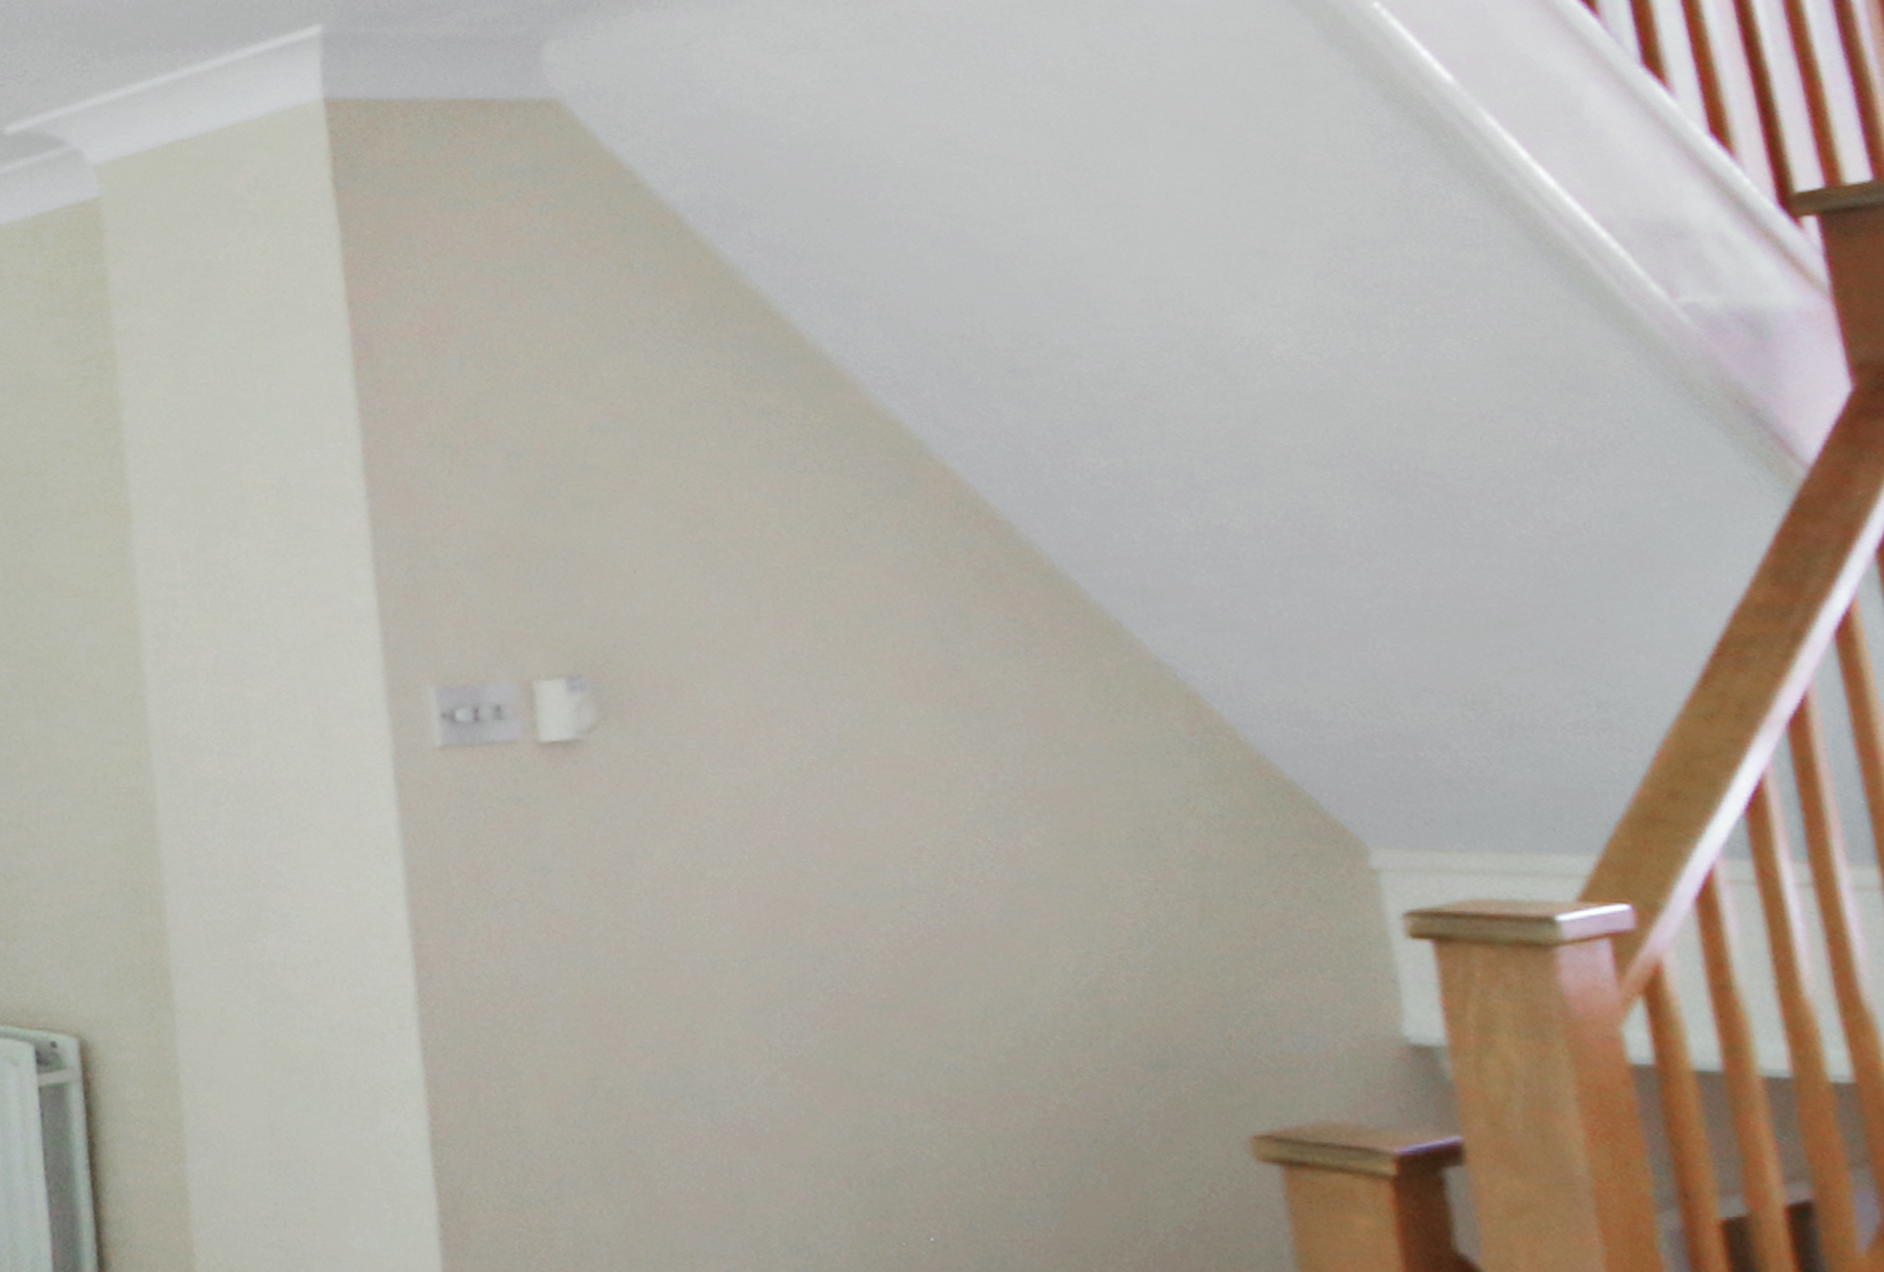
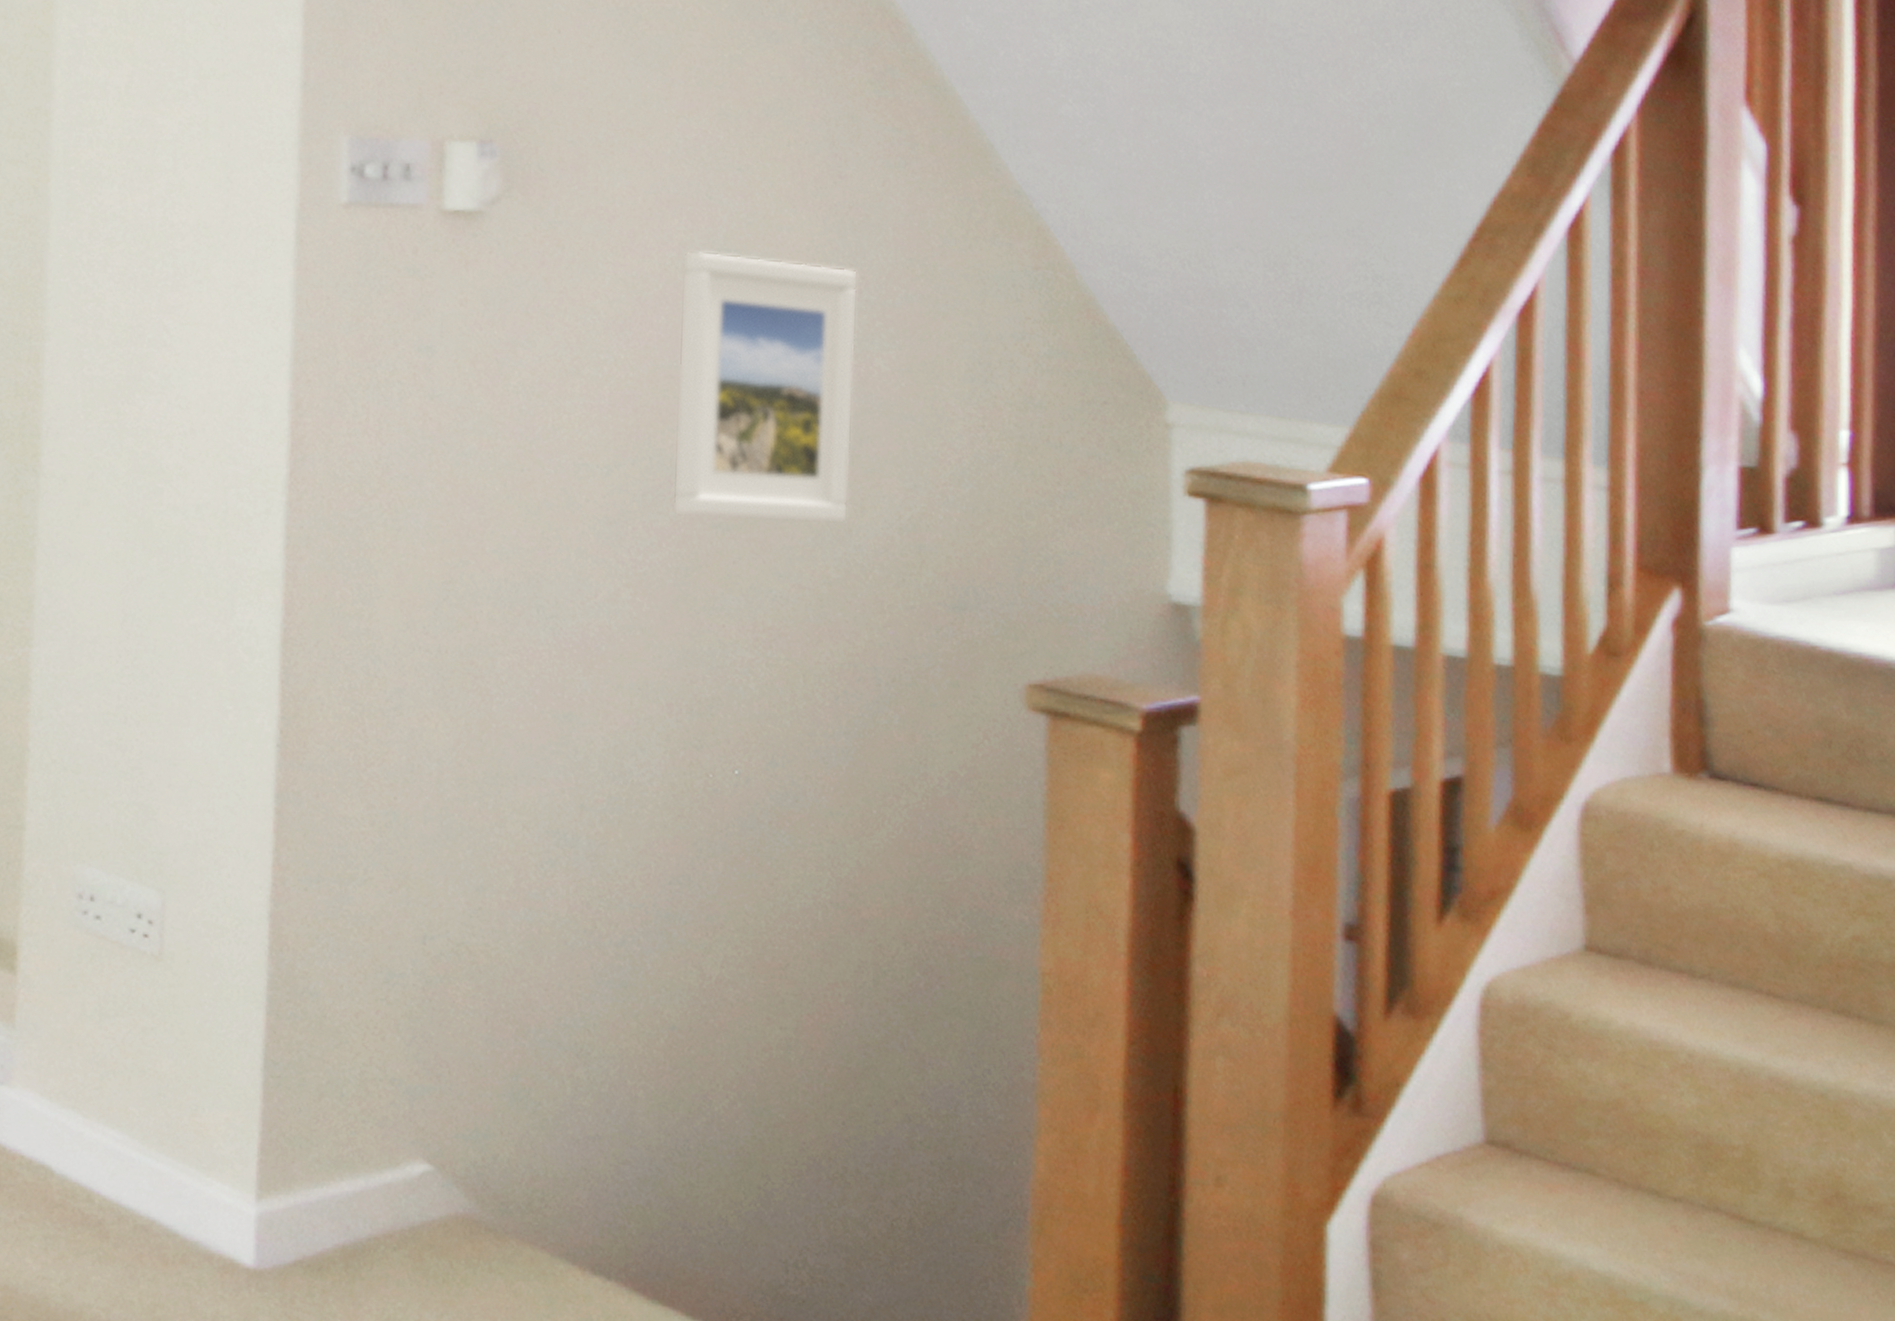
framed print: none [796,752,1018,1001] -> present [671,250,858,525]

